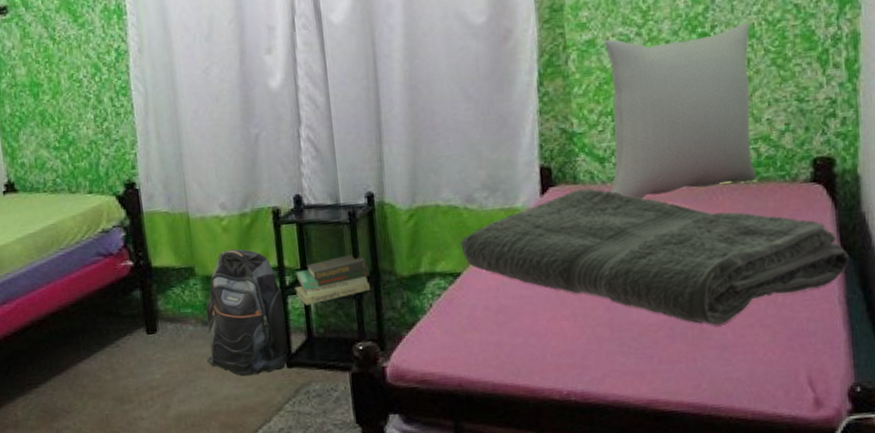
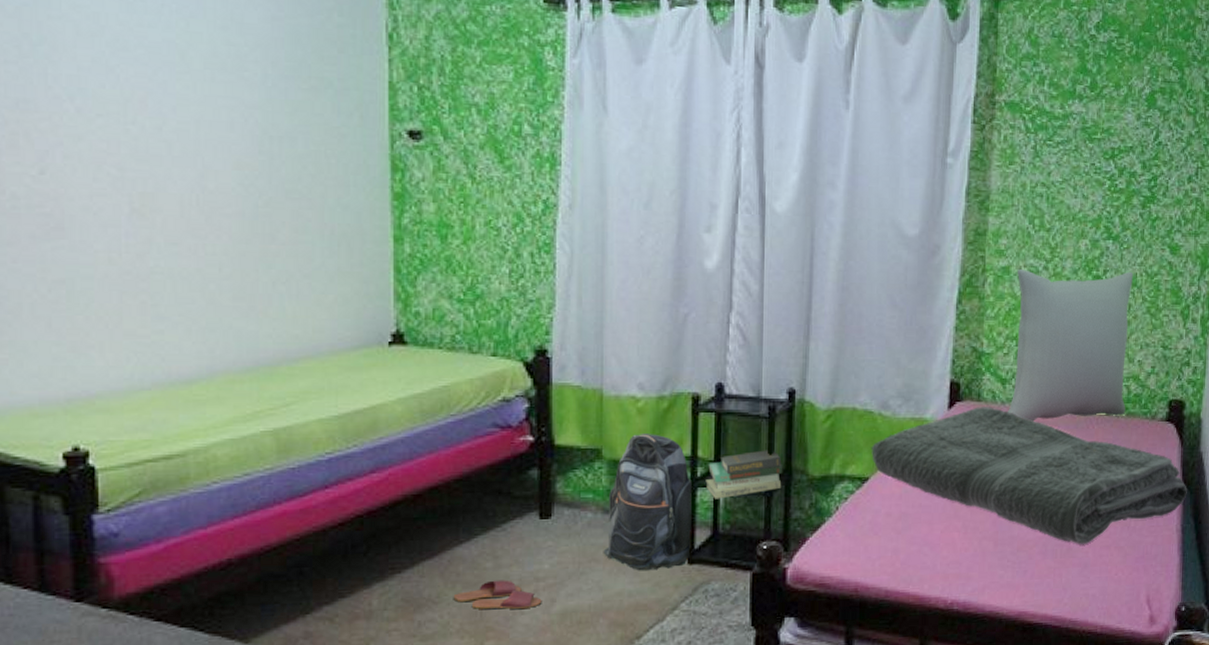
slippers: none [82,390,158,417] -> present [453,580,542,609]

